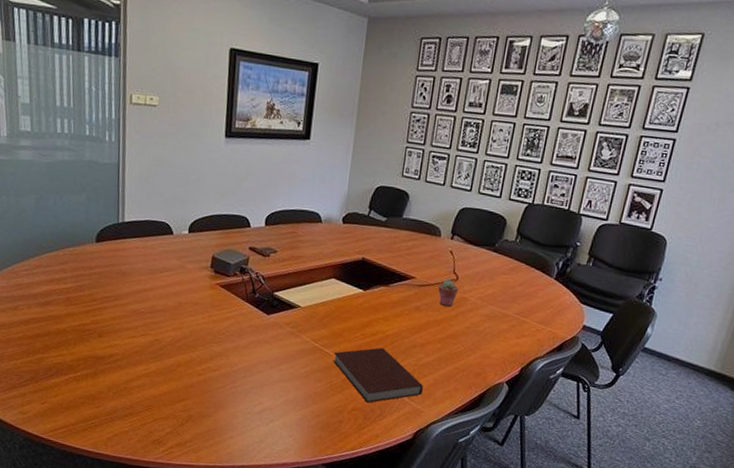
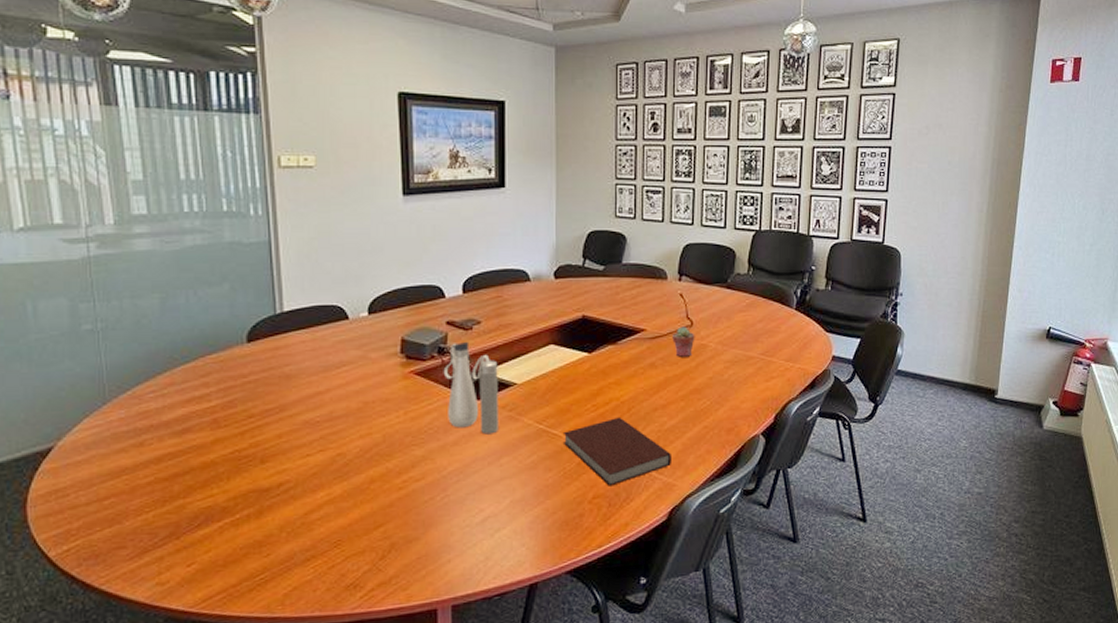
water bottle: none [242,265,287,344] -> present [443,342,498,435]

